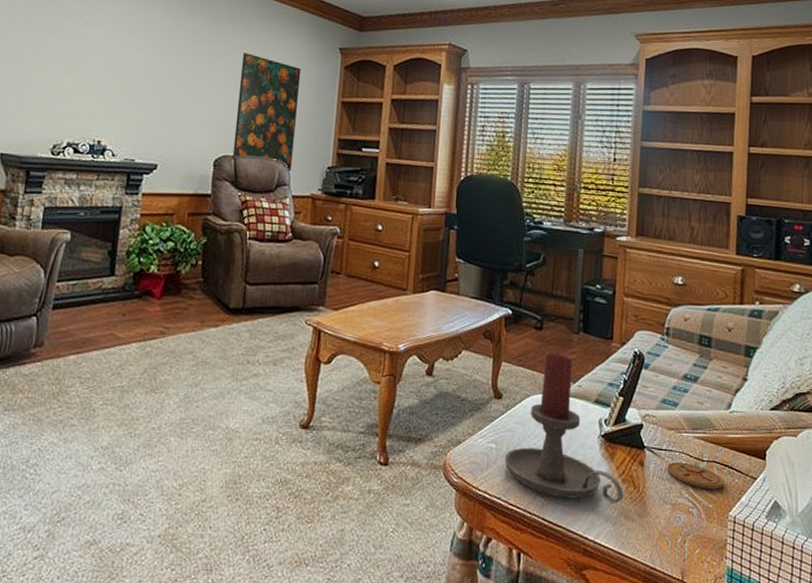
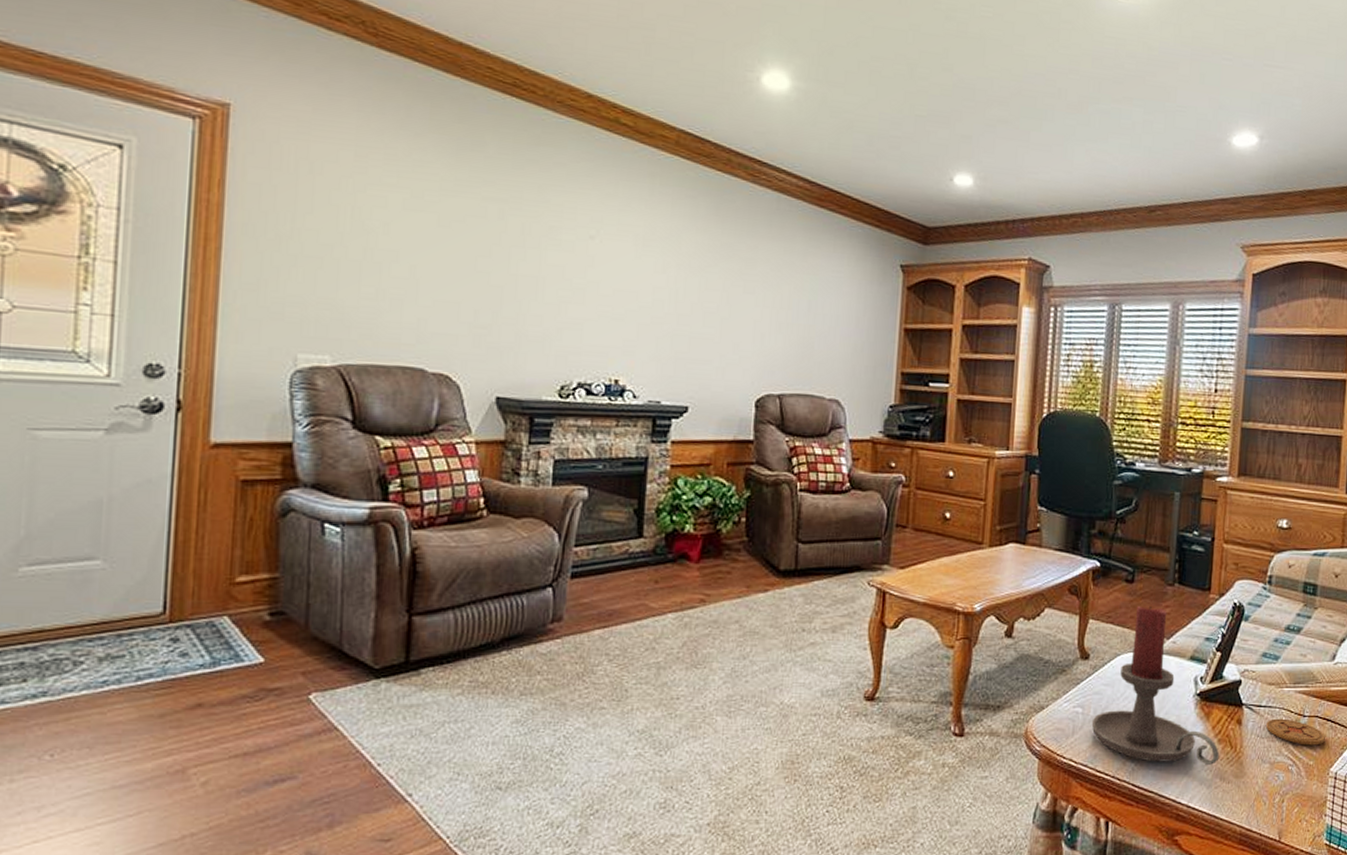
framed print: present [232,53,302,172] -> none [777,272,856,412]

